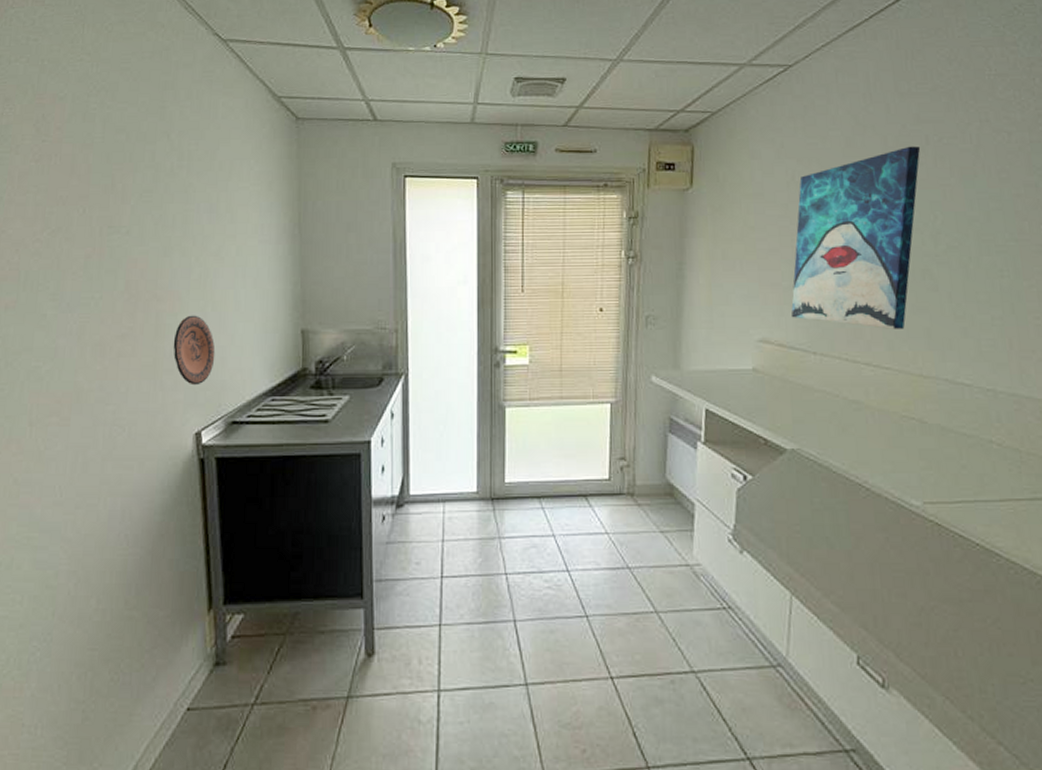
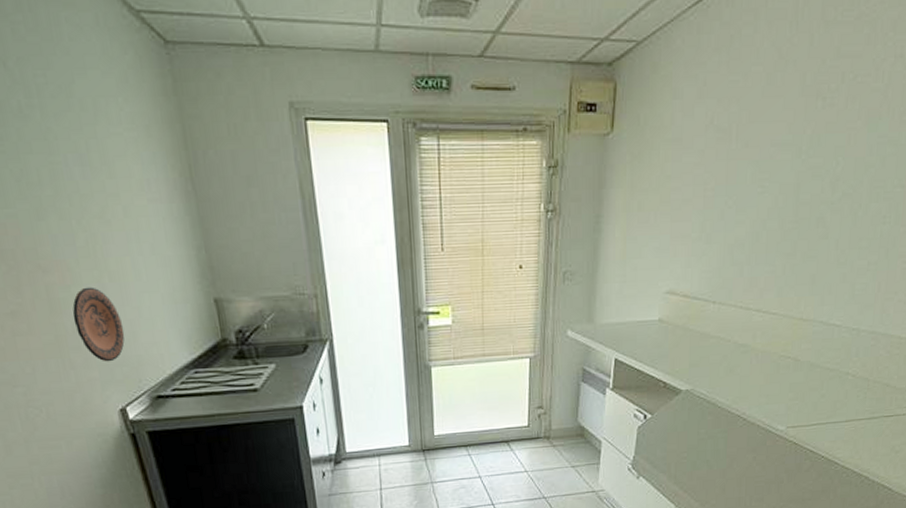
wall art: present [790,146,921,329] -> none [696,84,836,277]

